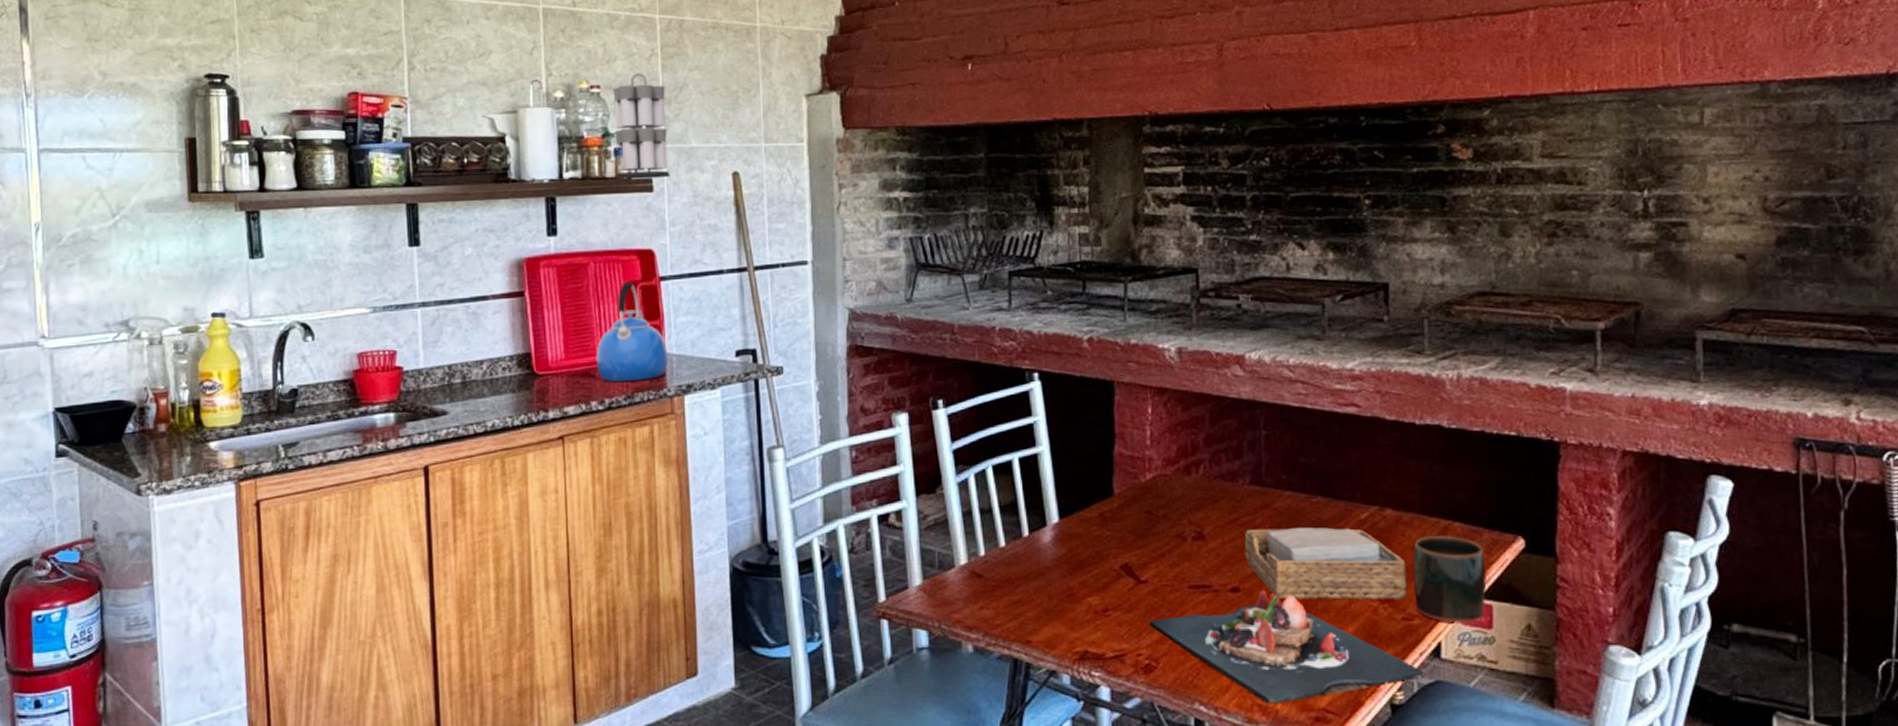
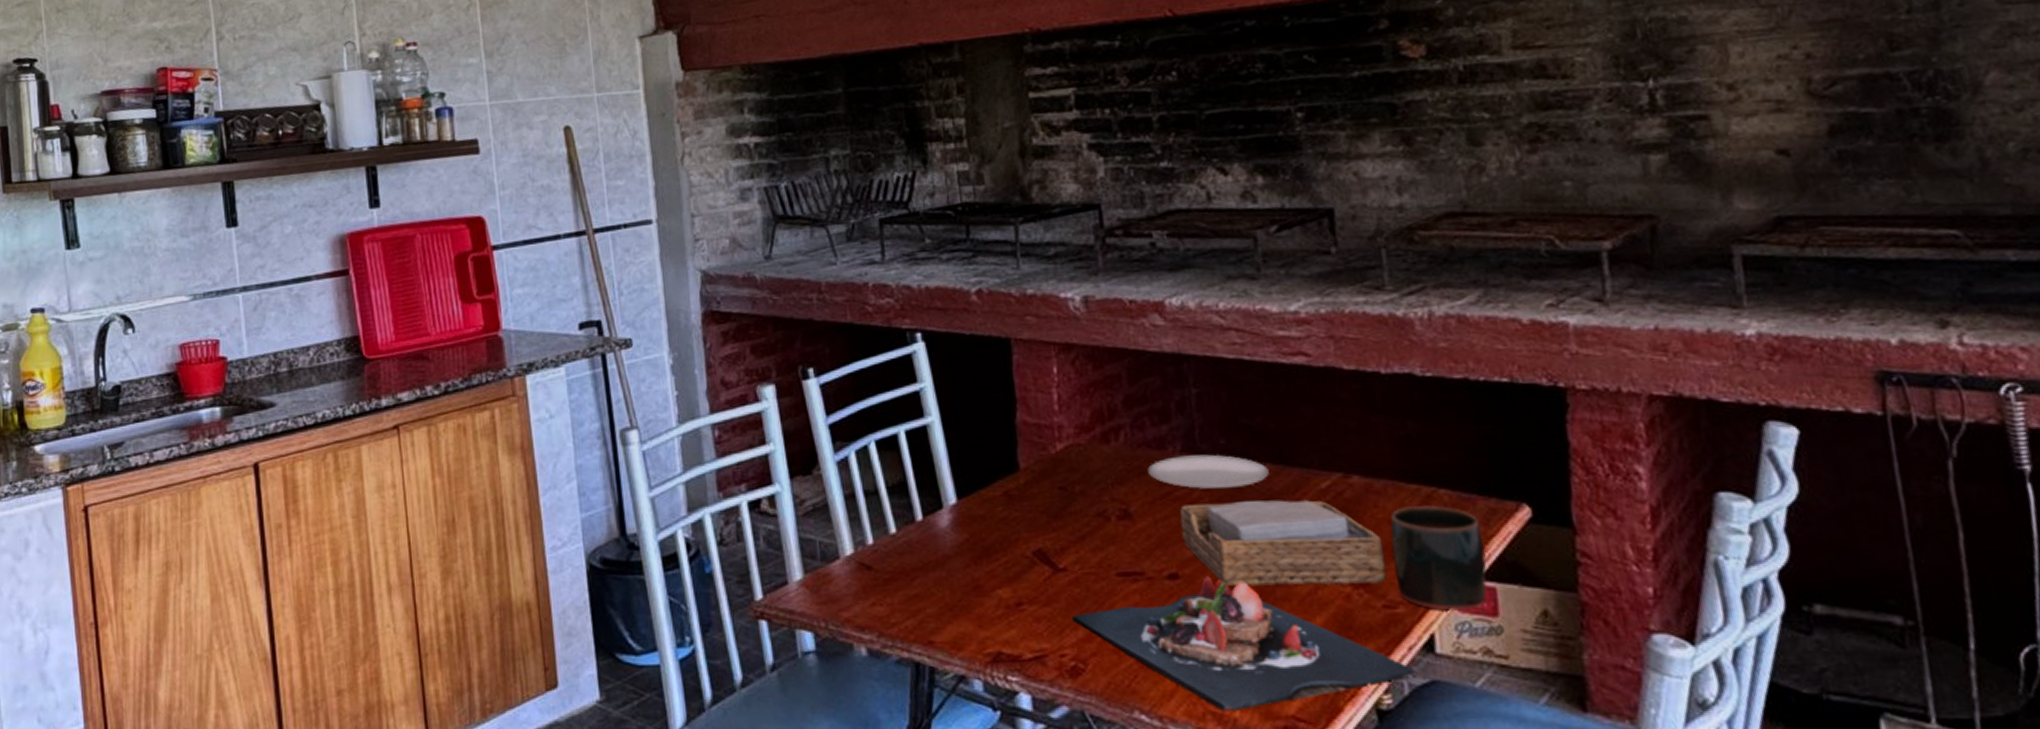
kettle: present [596,282,668,382] -> none [428,254,506,364]
spice rack: present [613,73,670,180] -> none [431,26,497,143]
plate: none [1221,487,1320,518] -> present [1148,454,1269,490]

